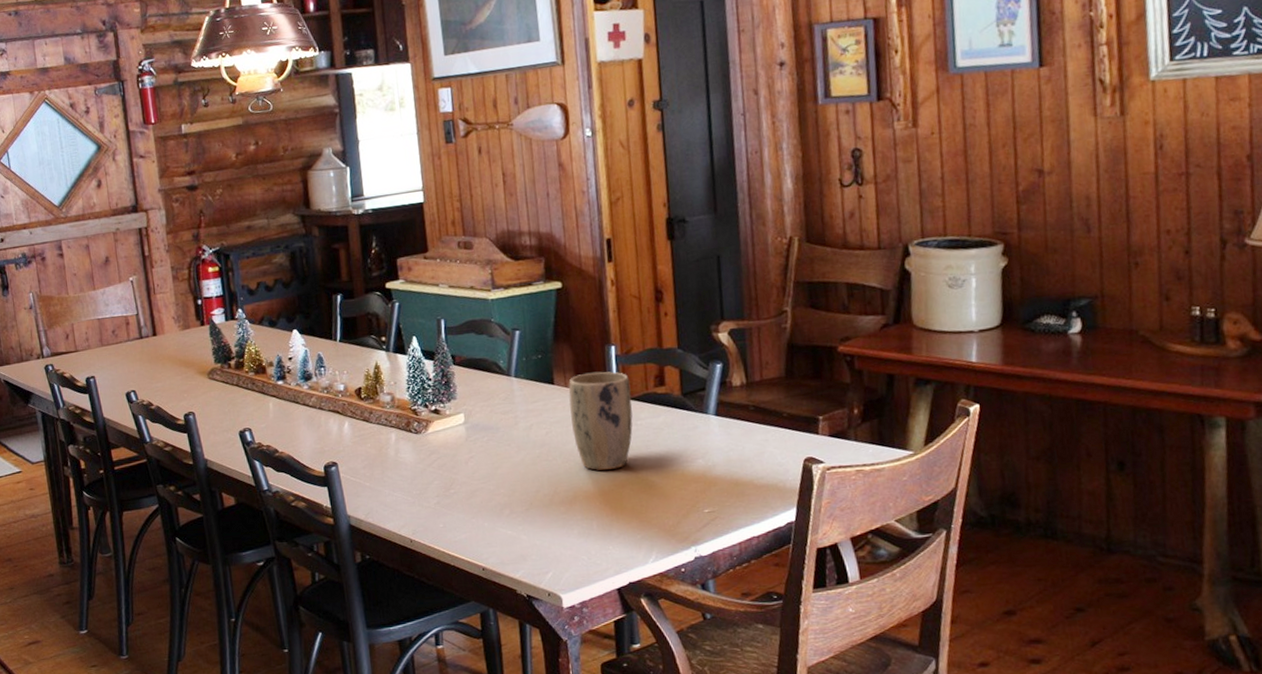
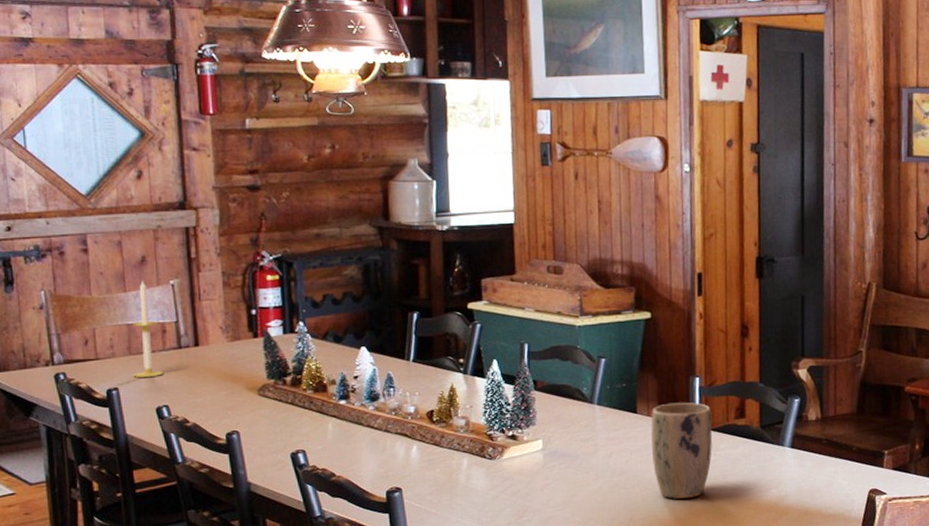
candle: none [102,279,130,366] -> present [132,281,164,378]

